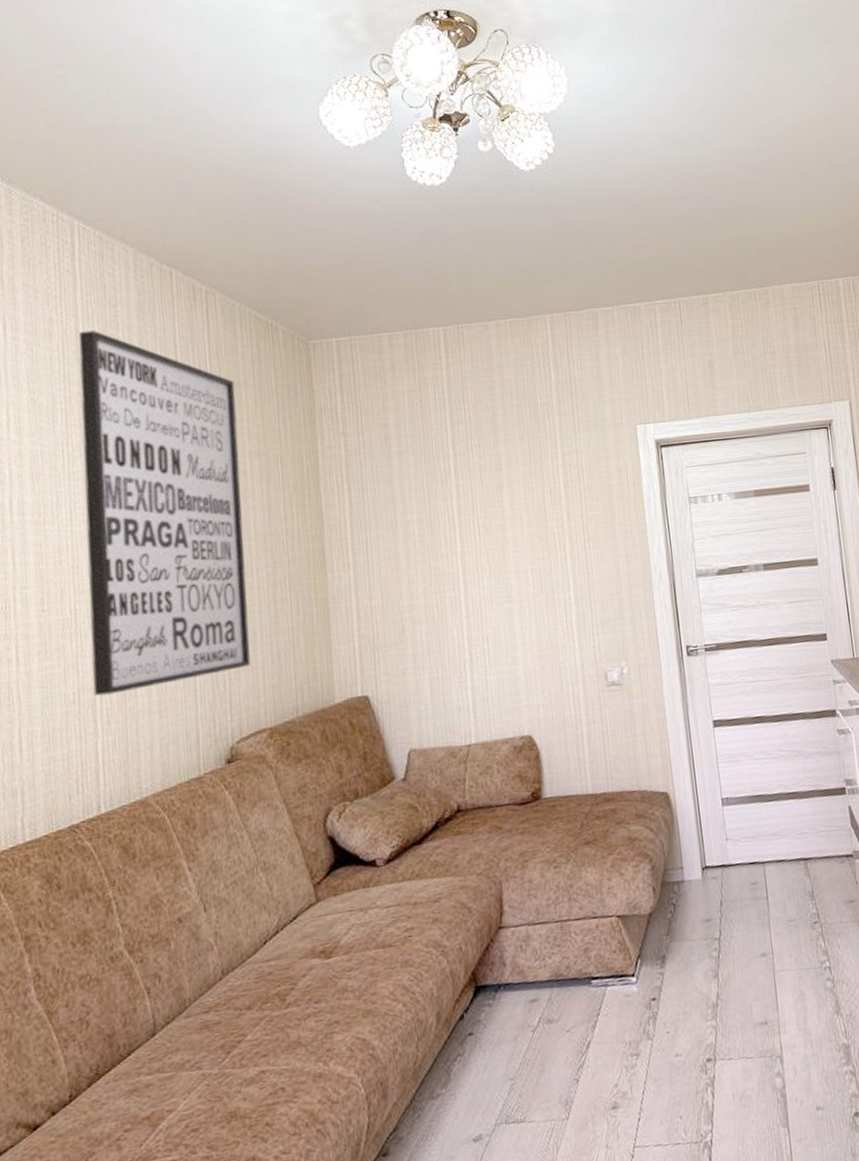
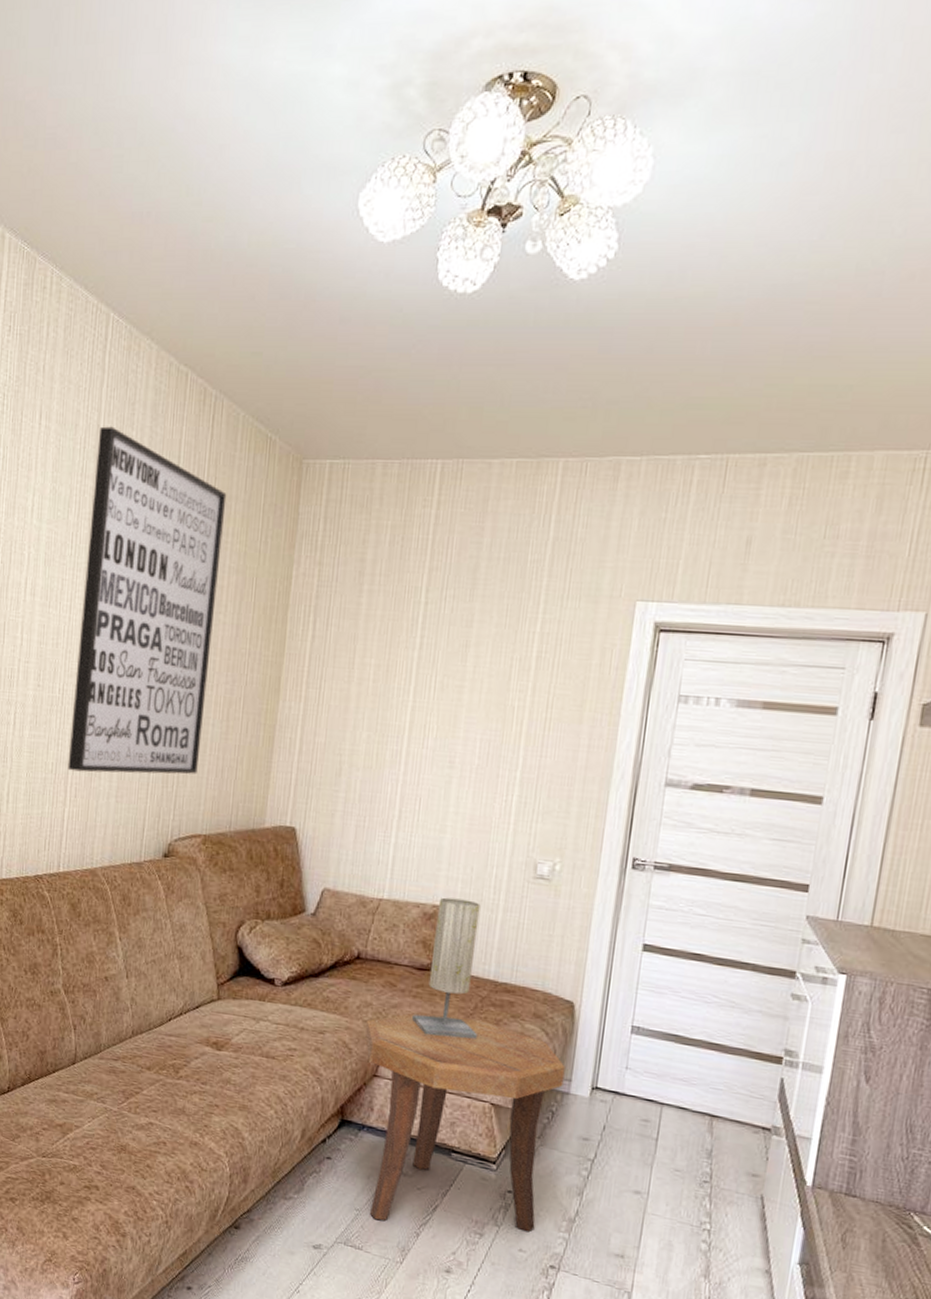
side table: none [480,835,684,1083] -> present [364,1012,566,1233]
table lamp: none [523,722,590,869] -> present [411,897,481,1040]

